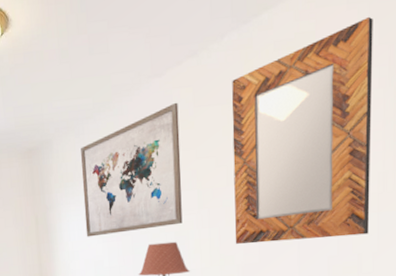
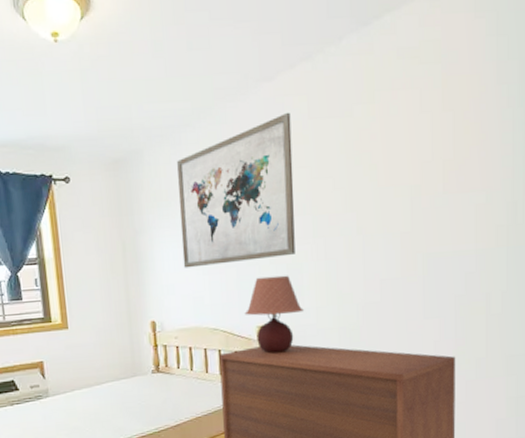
home mirror: present [231,16,373,244] -> none [350,27,502,280]

